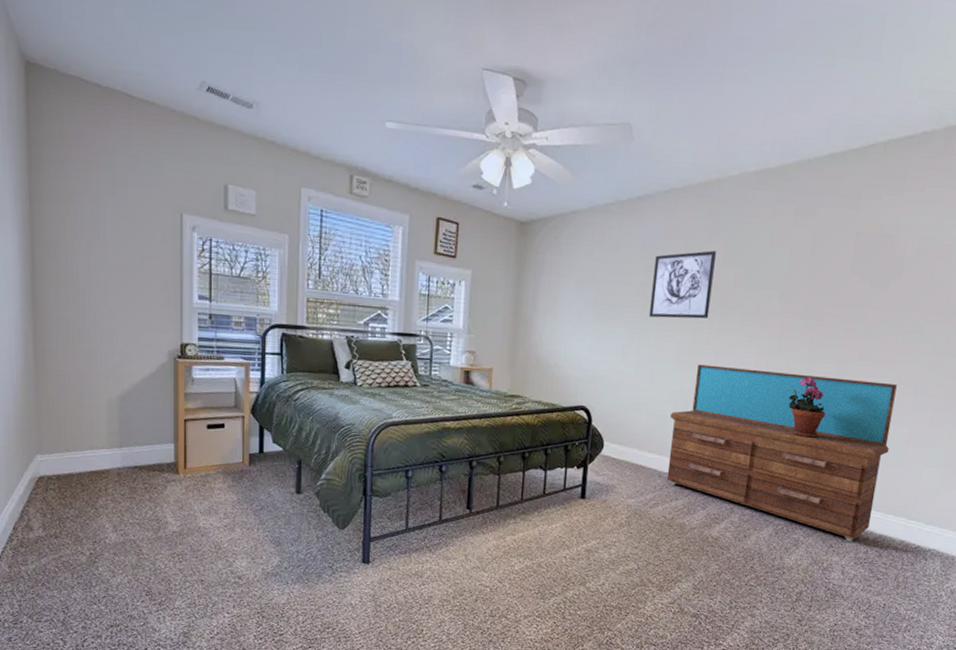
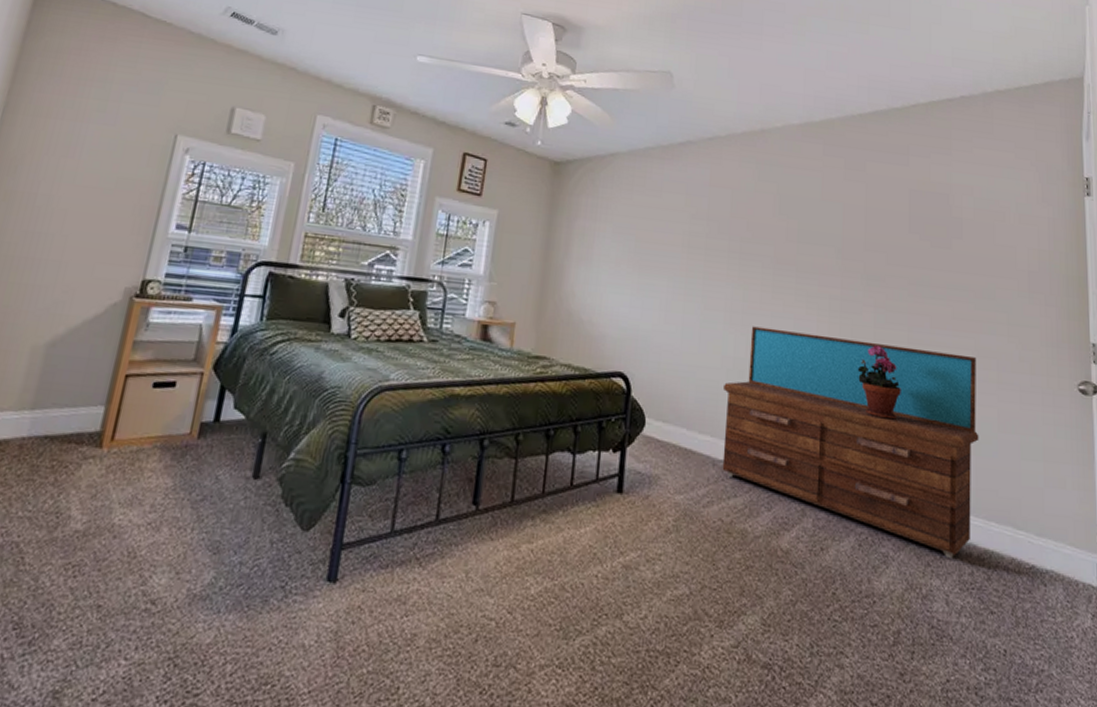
wall art: present [648,251,716,319] -> none [694,201,765,275]

